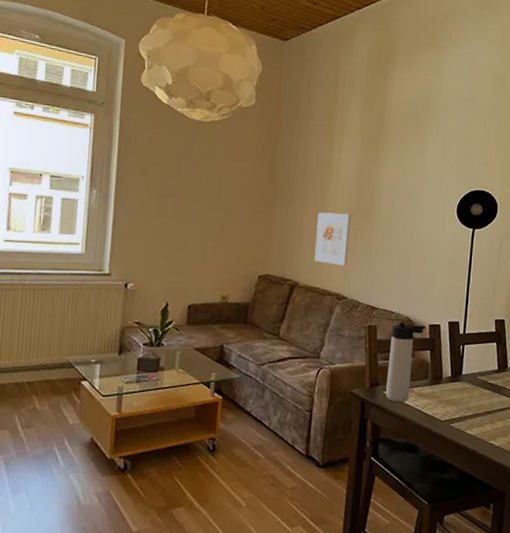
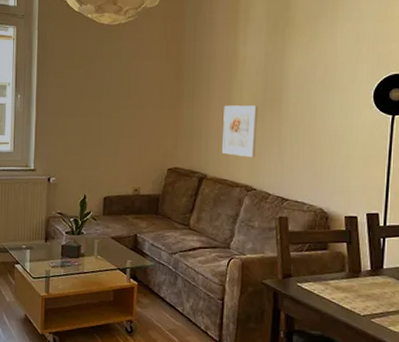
thermos bottle: present [385,322,426,402] -> none [299,213,342,295]

